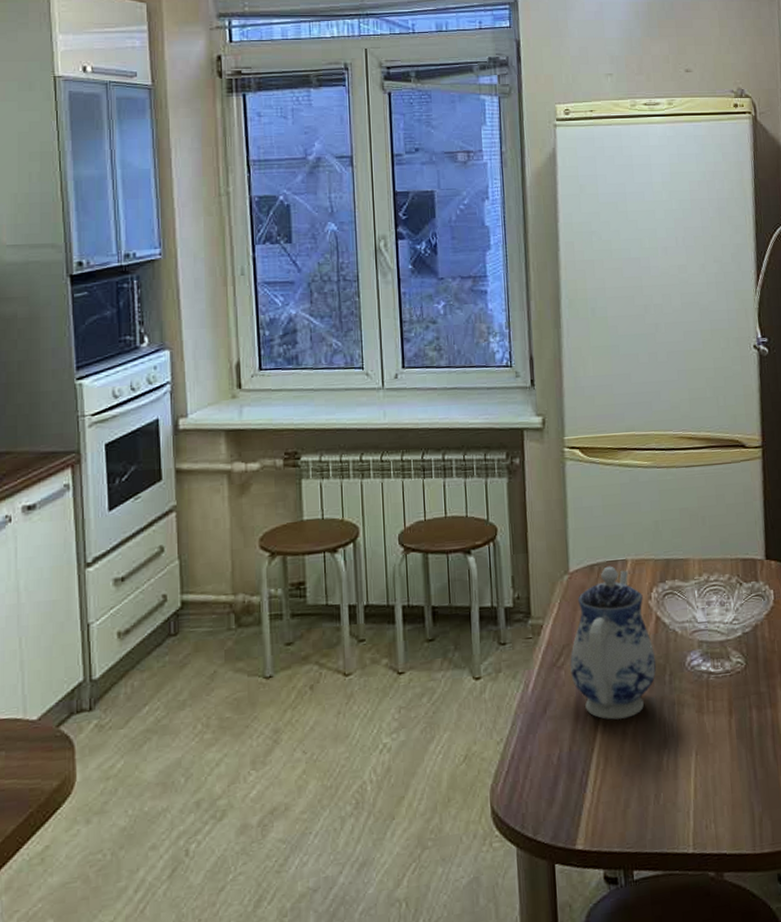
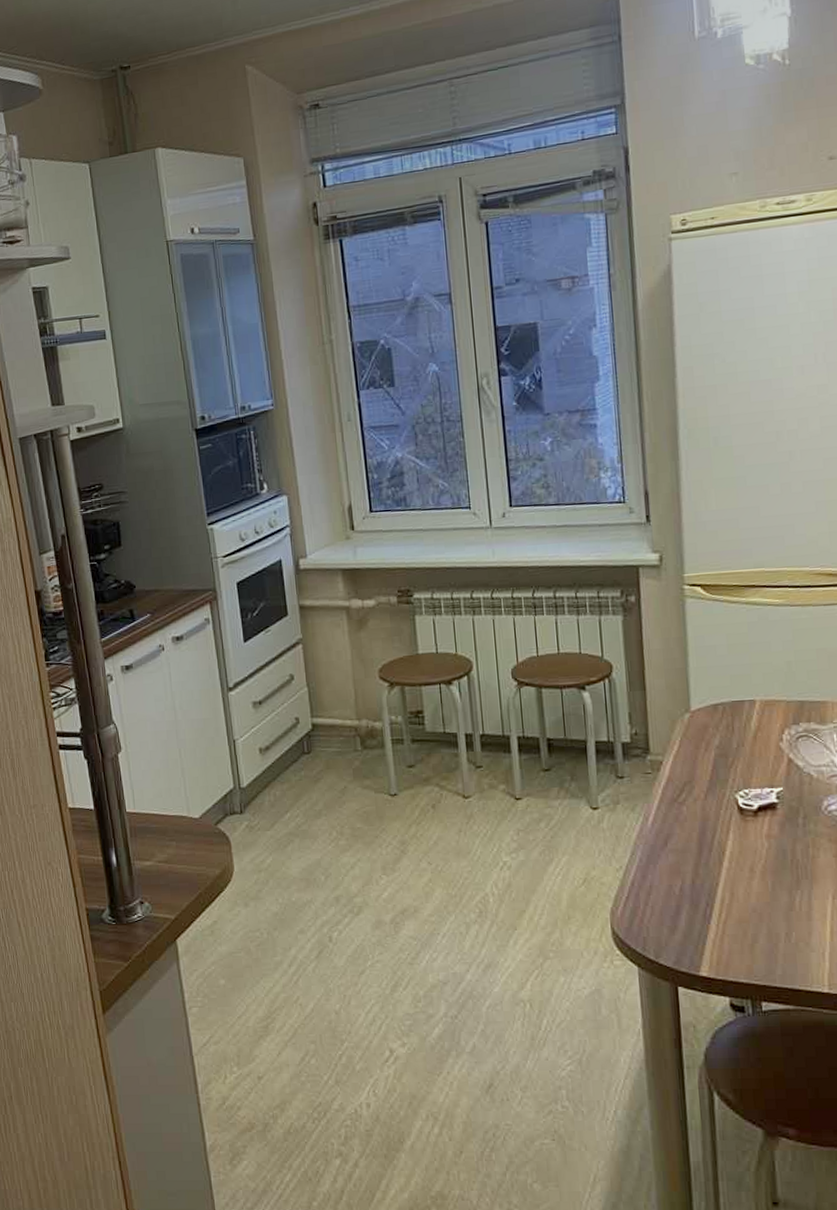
teapot: present [570,566,657,720] -> none [692,706,789,858]

